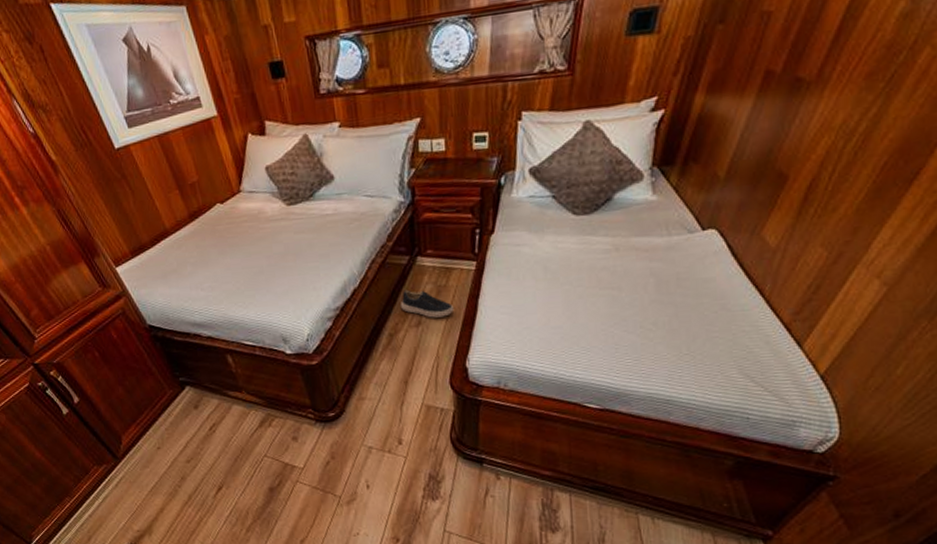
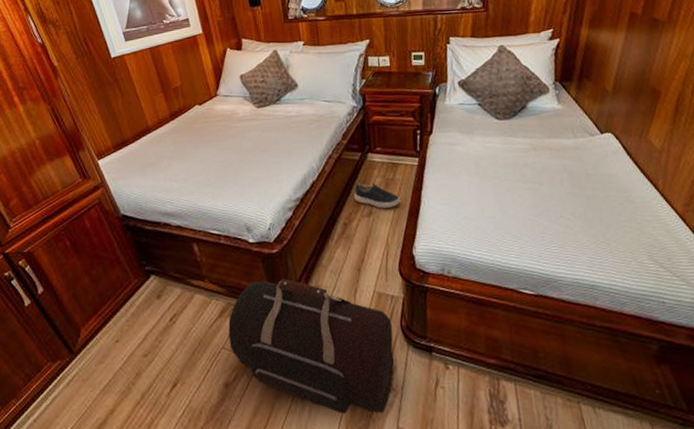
duffel bag: none [269,390,443,519] -> present [228,278,395,415]

